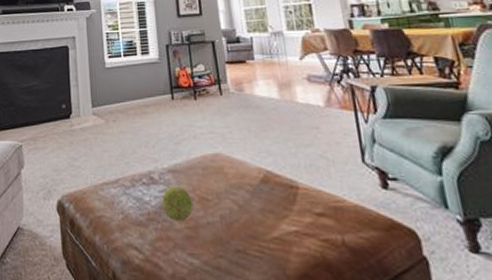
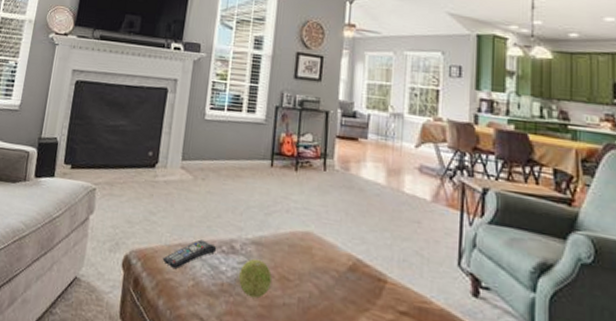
remote control: none [91,176,138,207] -> present [162,239,217,270]

